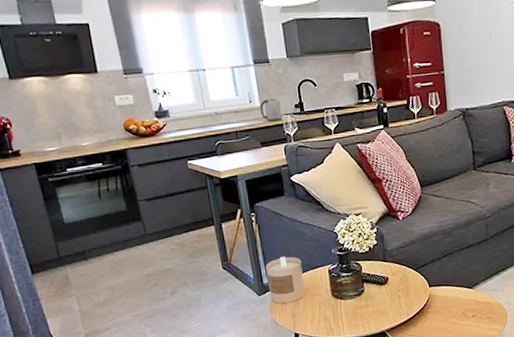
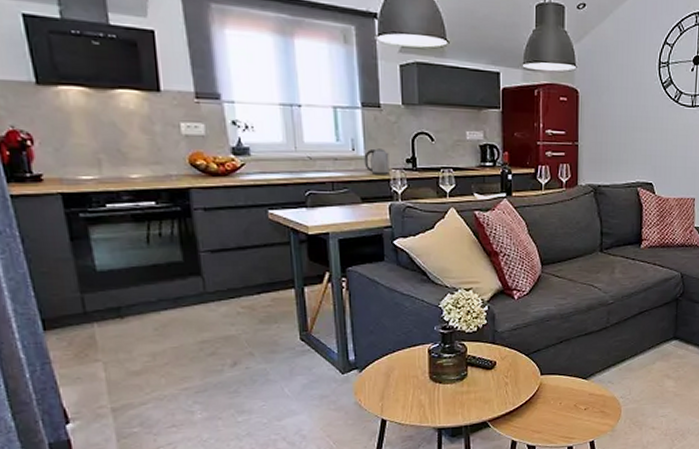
candle: present [265,256,305,304] -> none [354,331,398,385]

